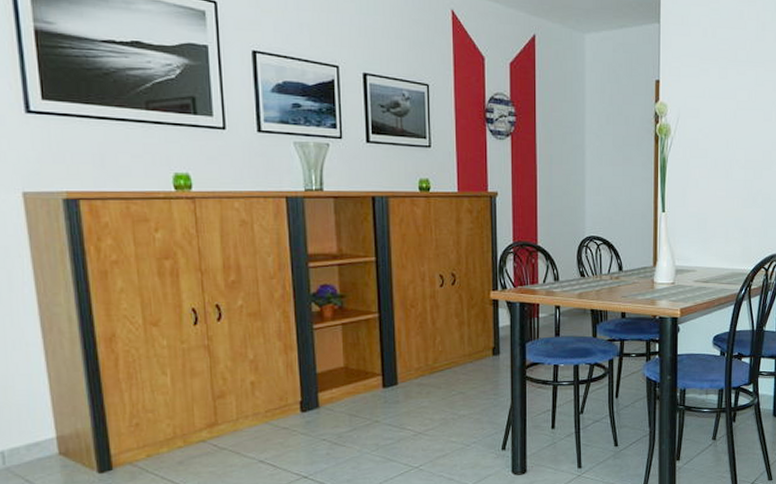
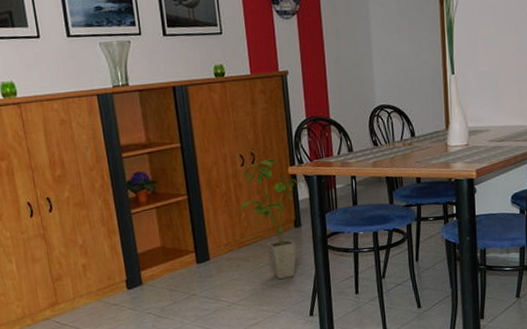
house plant: none [436,282,503,409] -> present [241,159,302,279]

